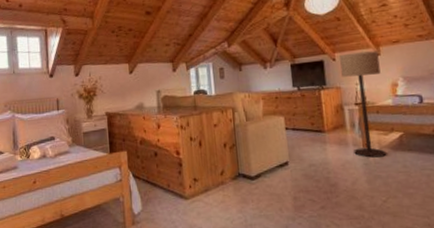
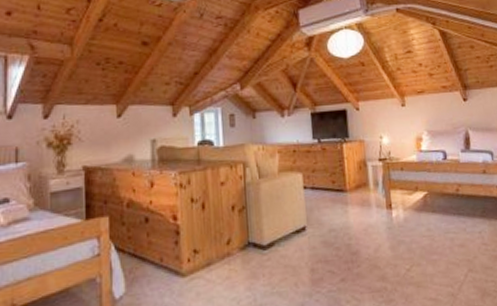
floor lamp: present [339,51,387,158] -> none [363,101,411,221]

